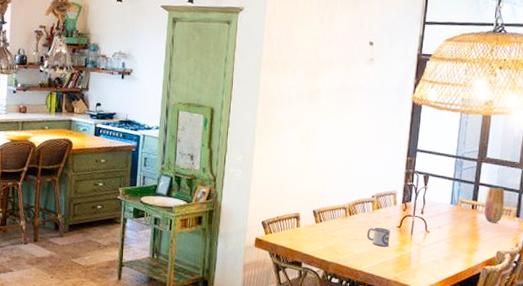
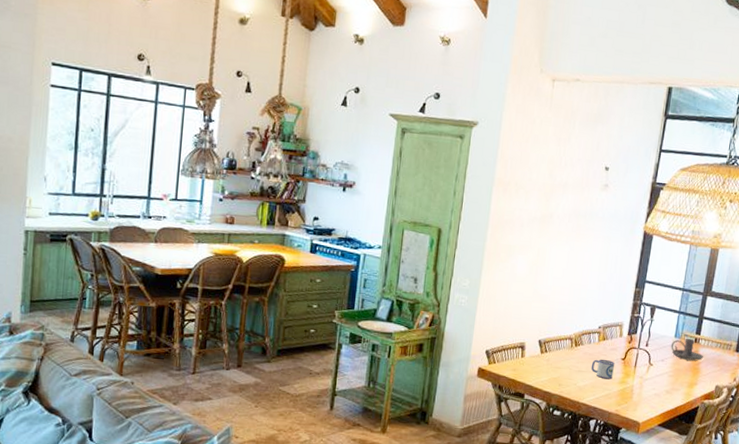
candle holder: none [447,204,482,227] -> present [671,338,703,361]
vase: present [484,186,505,223] -> none [706,320,727,357]

